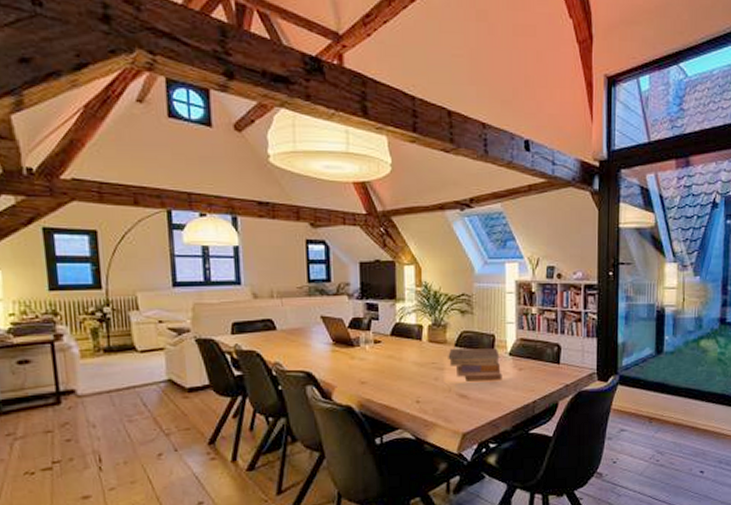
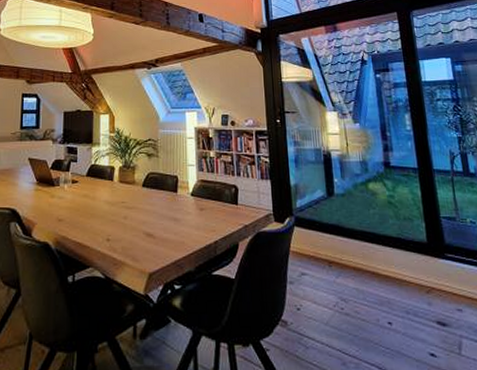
books: present [448,348,502,383] -> none [136,188,185,222]

